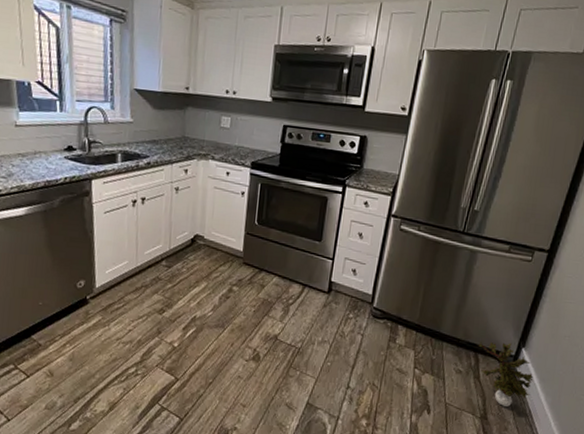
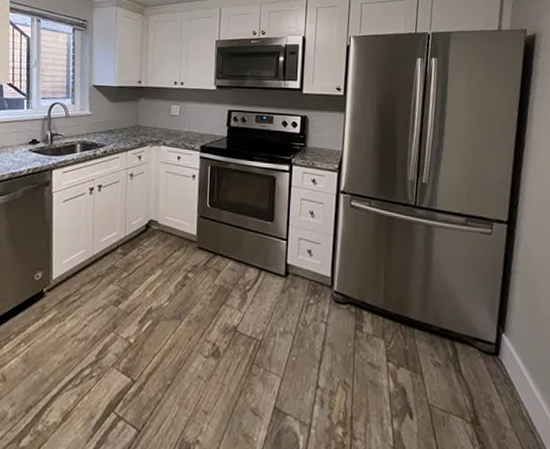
potted plant: present [478,340,534,407] -> none [452,326,523,407]

